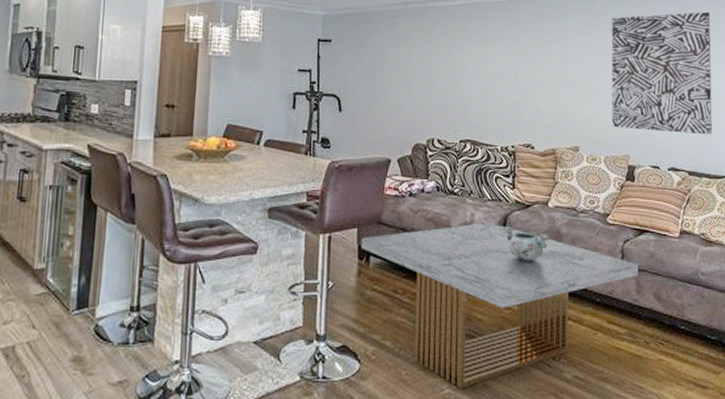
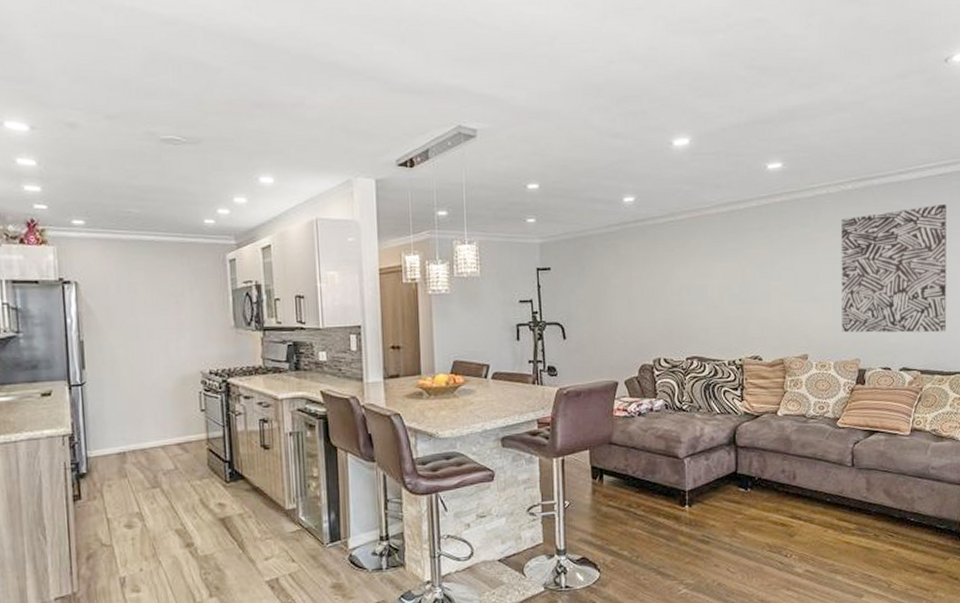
coffee table: present [361,222,639,389] -> none [593,434,869,589]
decorative bowl: present [504,226,549,261] -> none [733,437,779,468]

